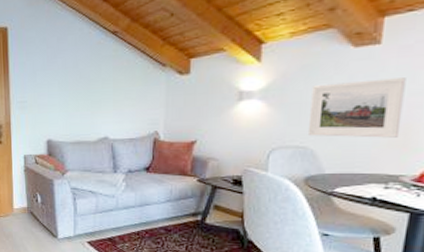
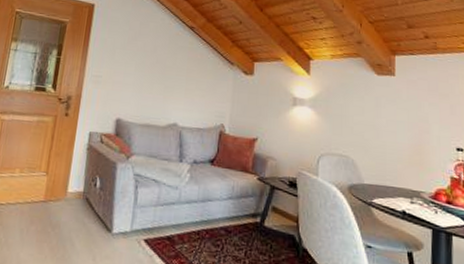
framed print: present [307,78,406,138] -> none [348,102,416,156]

